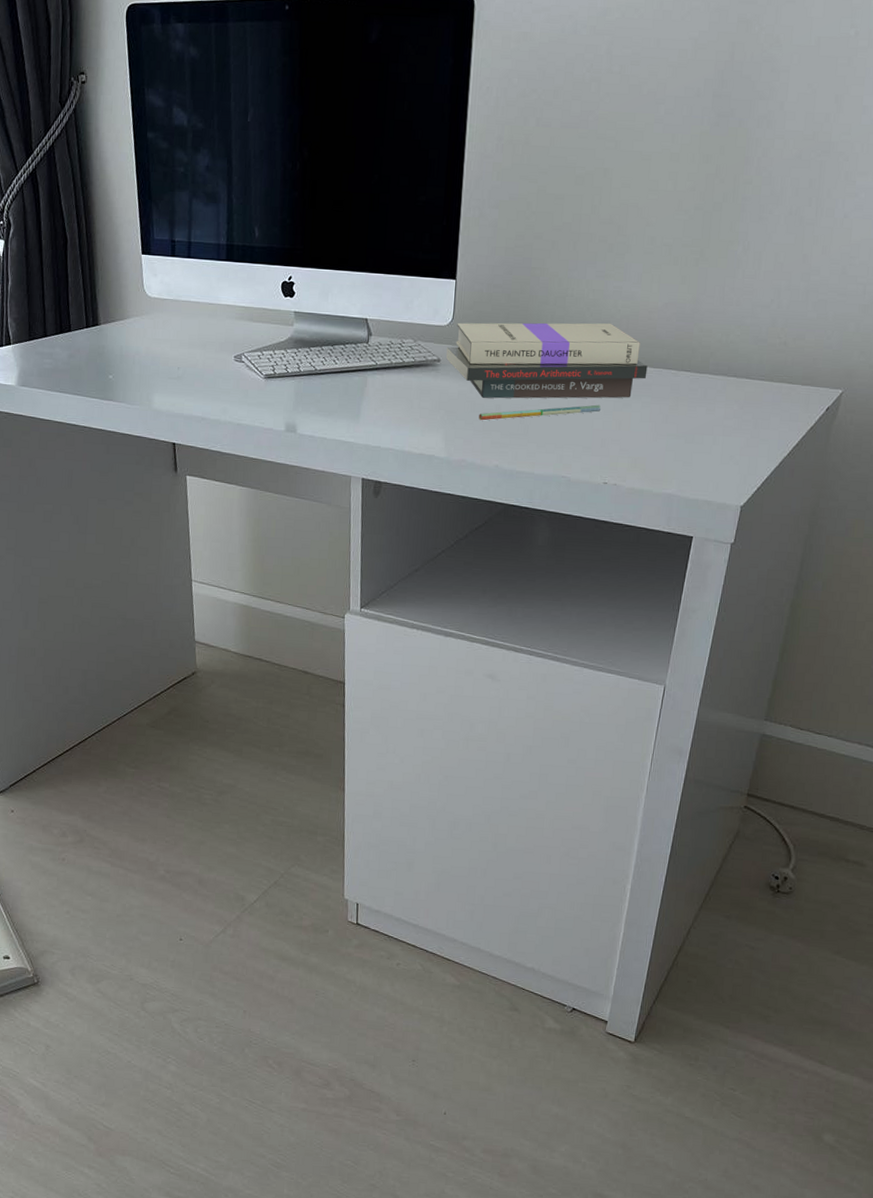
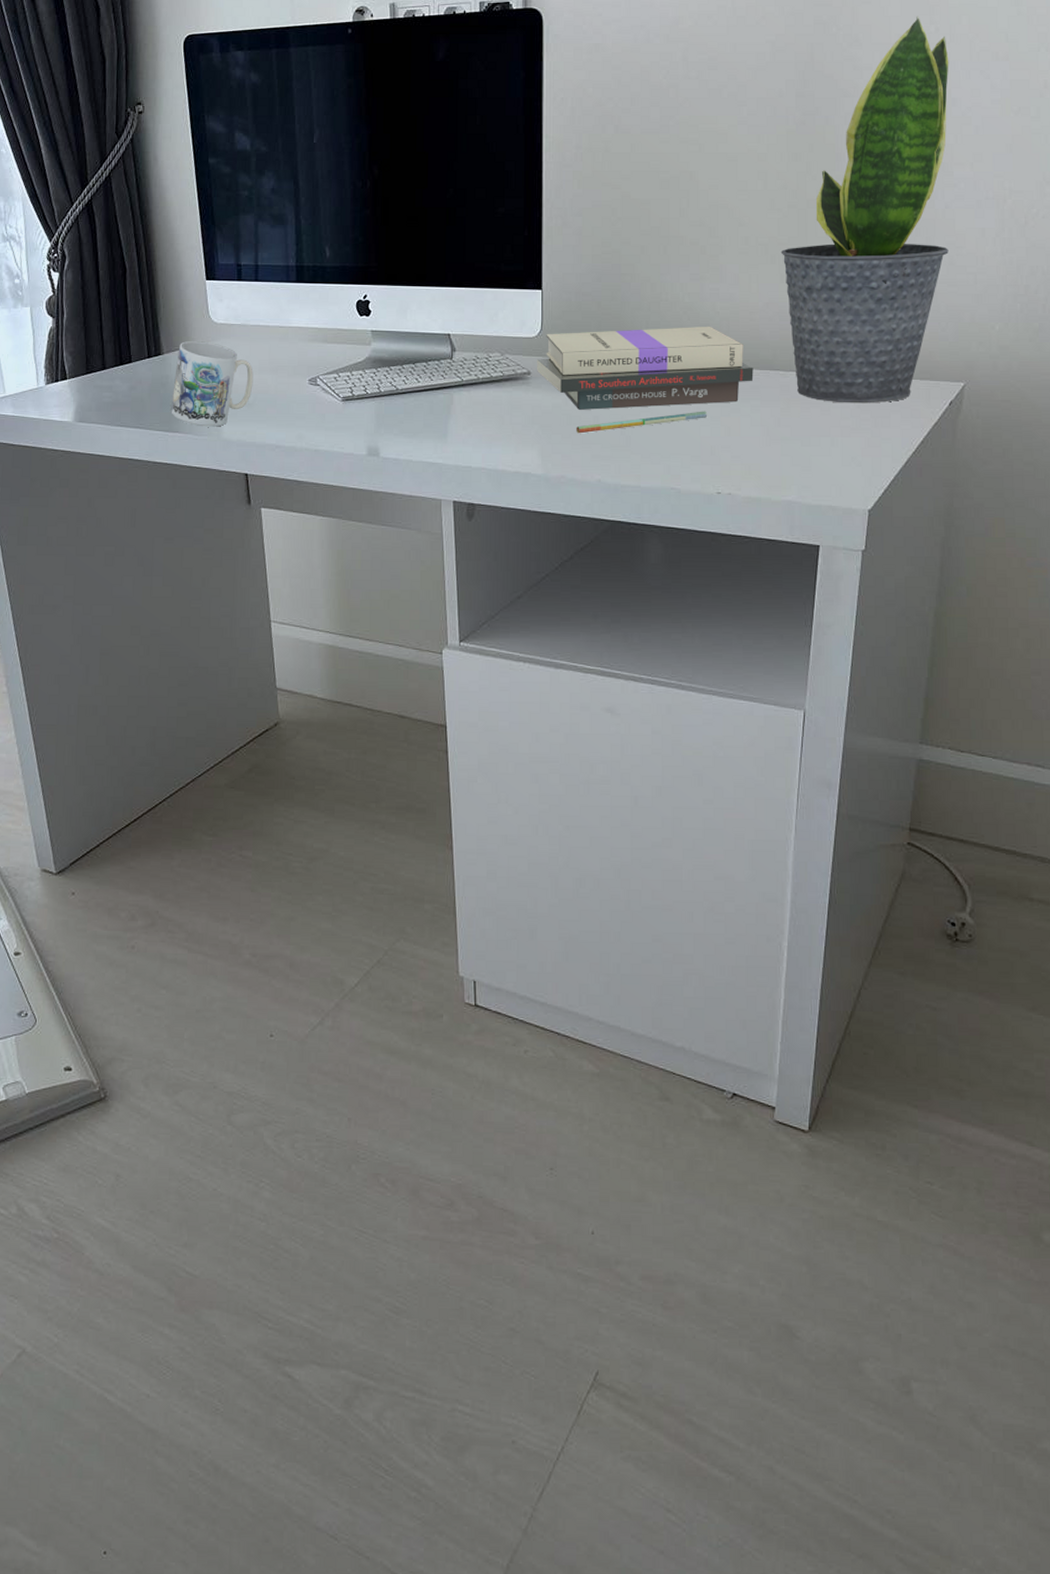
mug: none [106,313,184,397] -> present [171,340,254,427]
potted plant: none [683,18,865,406] -> present [780,16,949,404]

